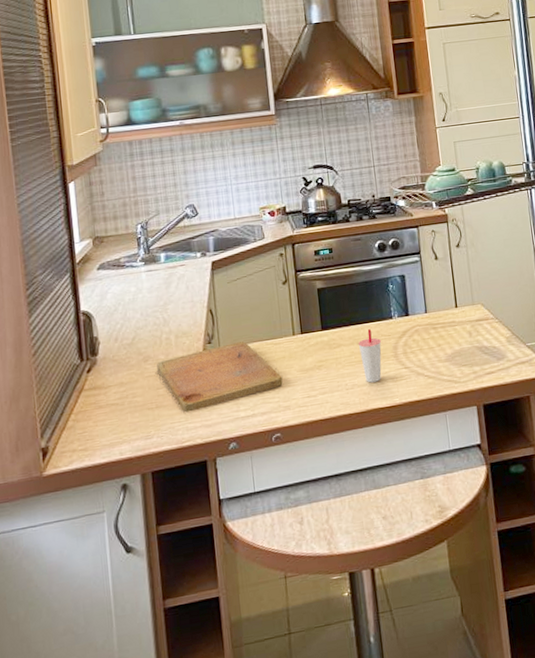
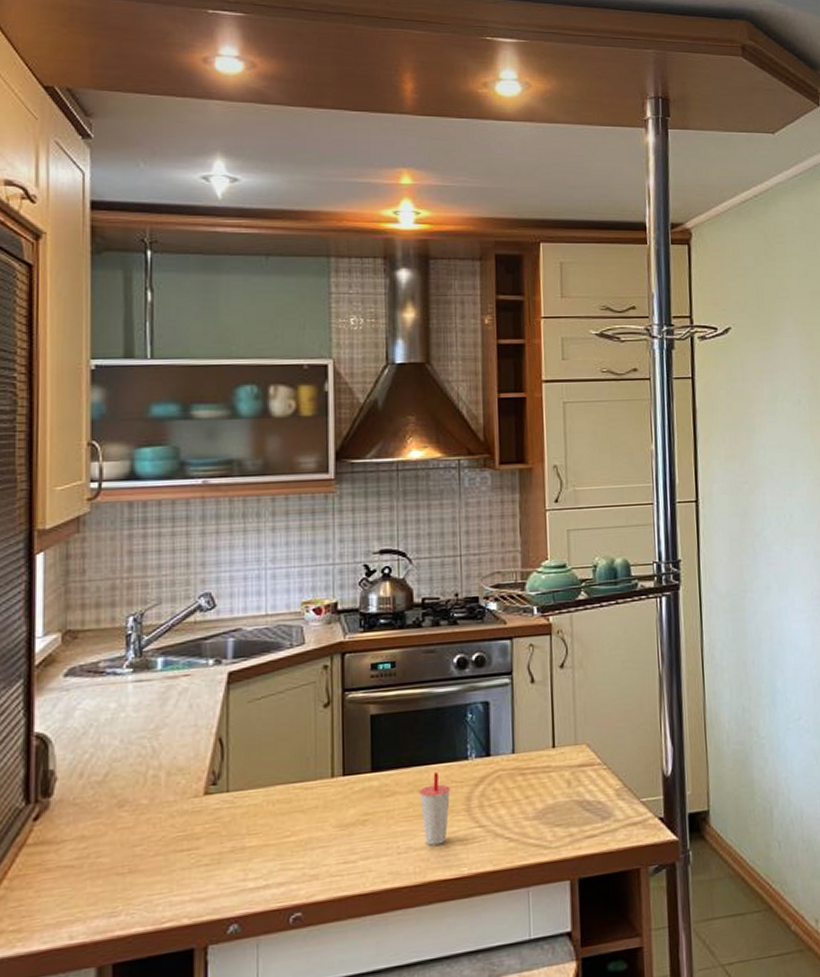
cutting board: present [157,341,283,413] -> none [136,782,312,881]

